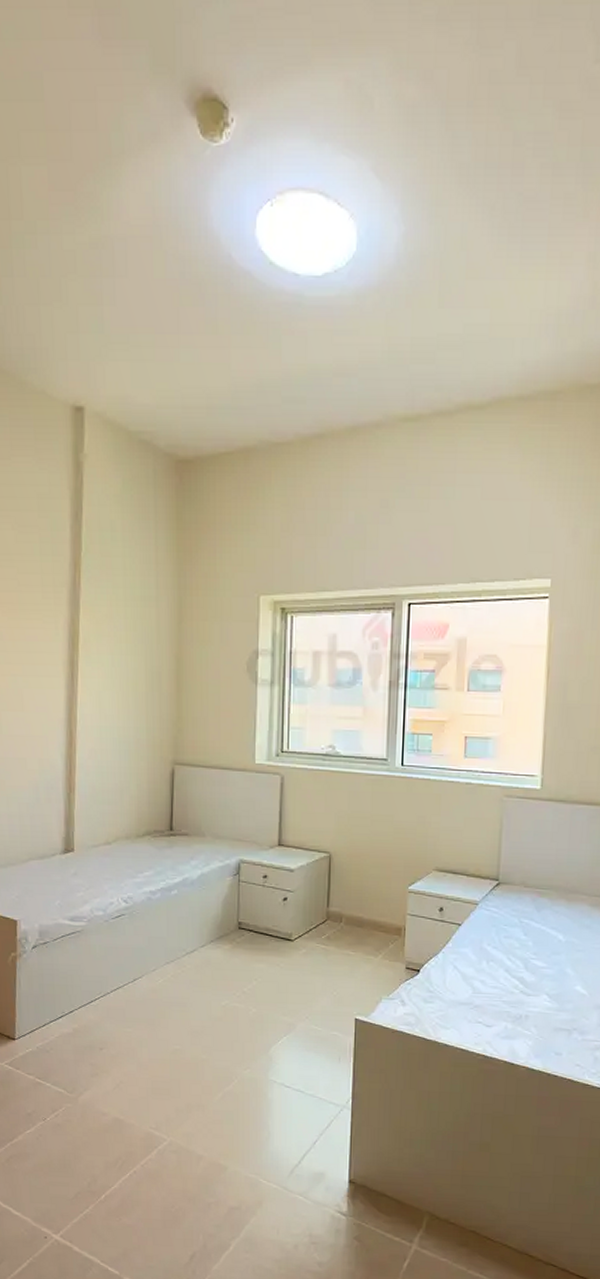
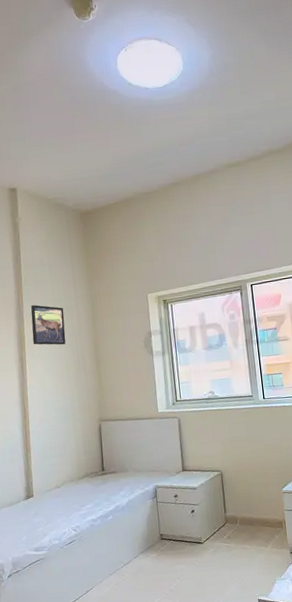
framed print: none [90,588,138,652] -> present [31,305,66,345]

